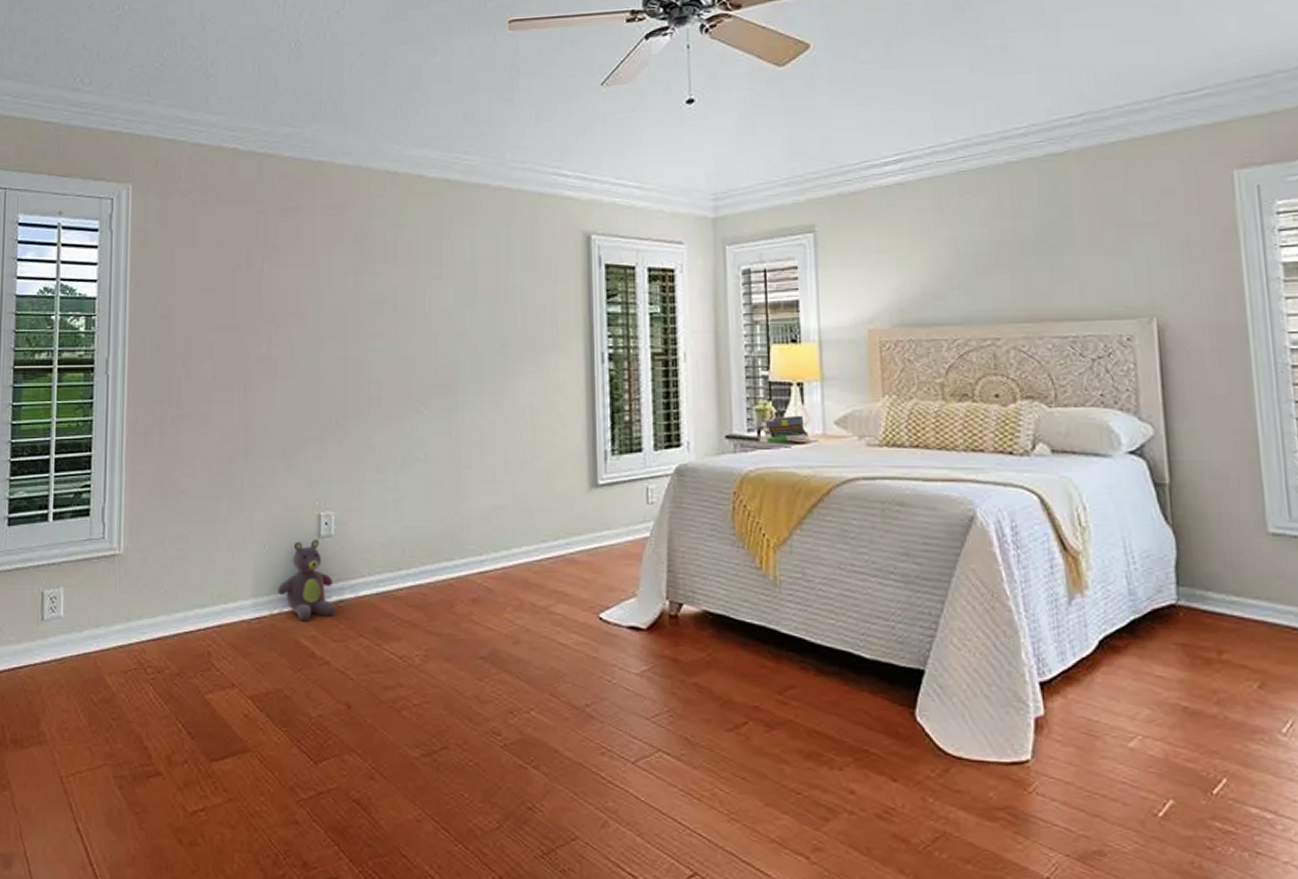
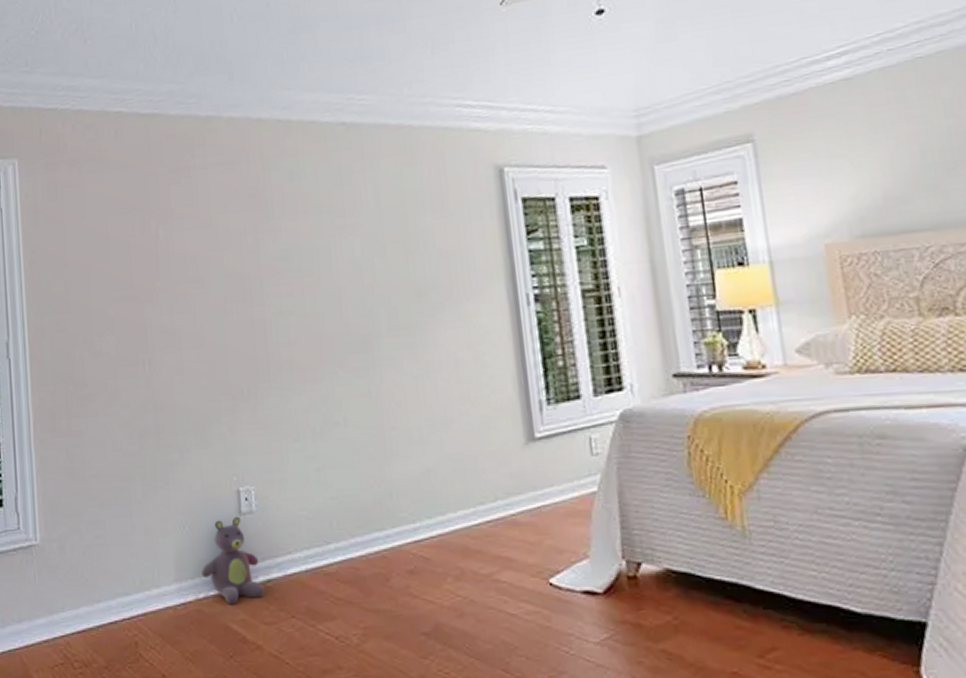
books: present [759,415,807,443] -> none [711,345,766,380]

